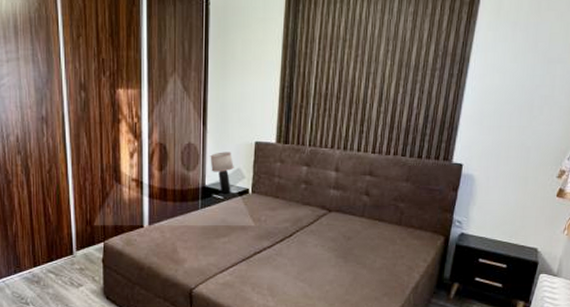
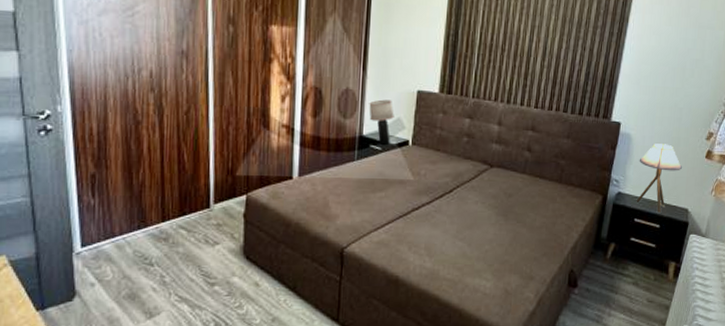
table lamp: none [480,184,531,253] -> present [636,143,683,213]

